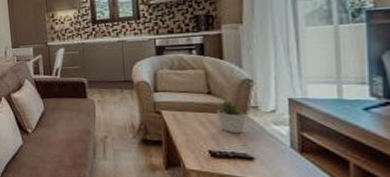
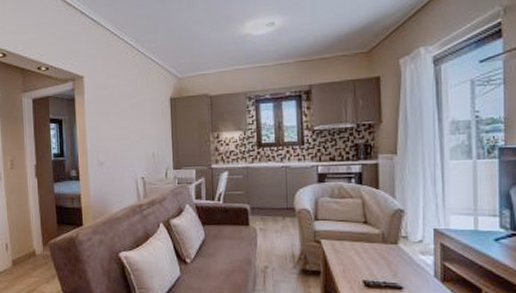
potted plant: present [216,98,247,134] -> none [371,228,398,264]

